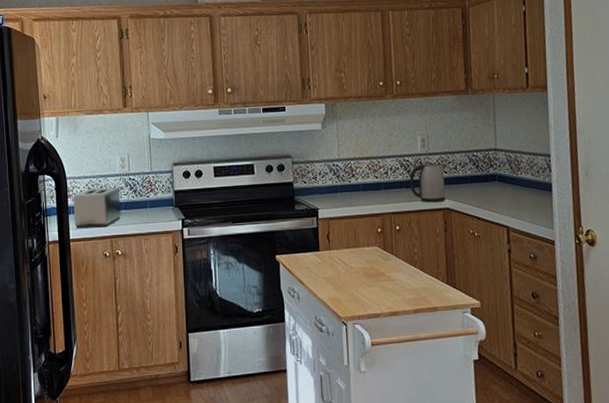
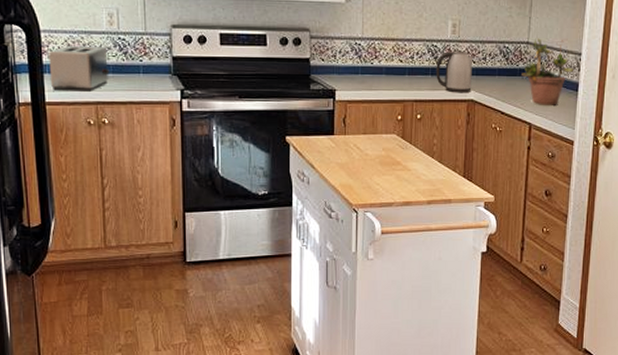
potted plant: none [493,144,544,208] -> present [521,38,573,105]

